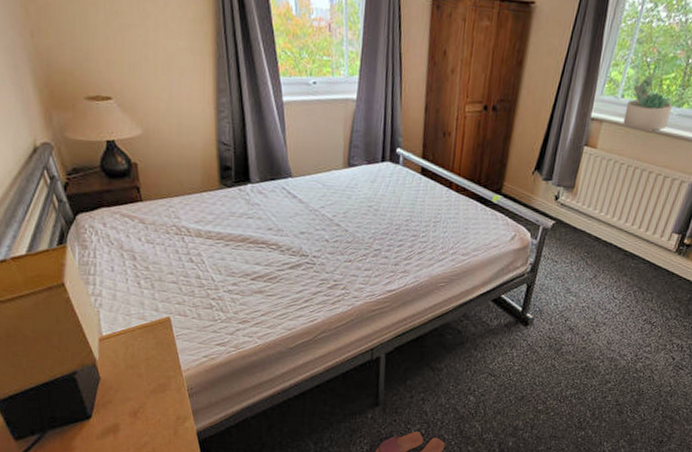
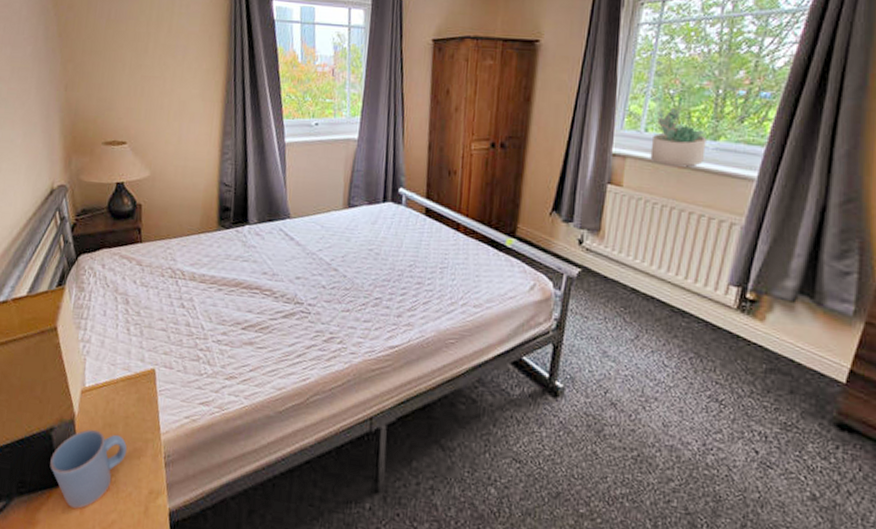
mug: none [78,371,152,435] -> present [50,429,128,509]

